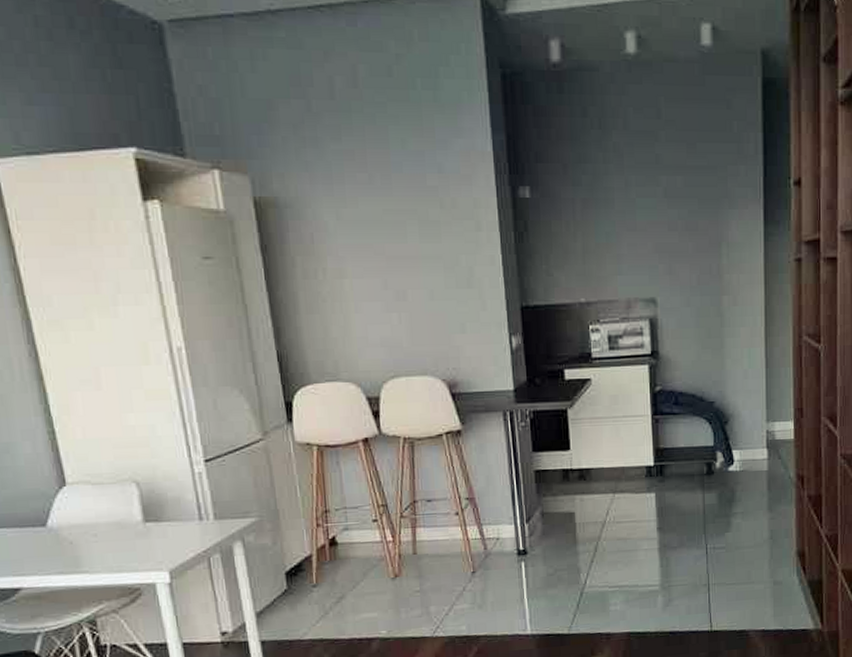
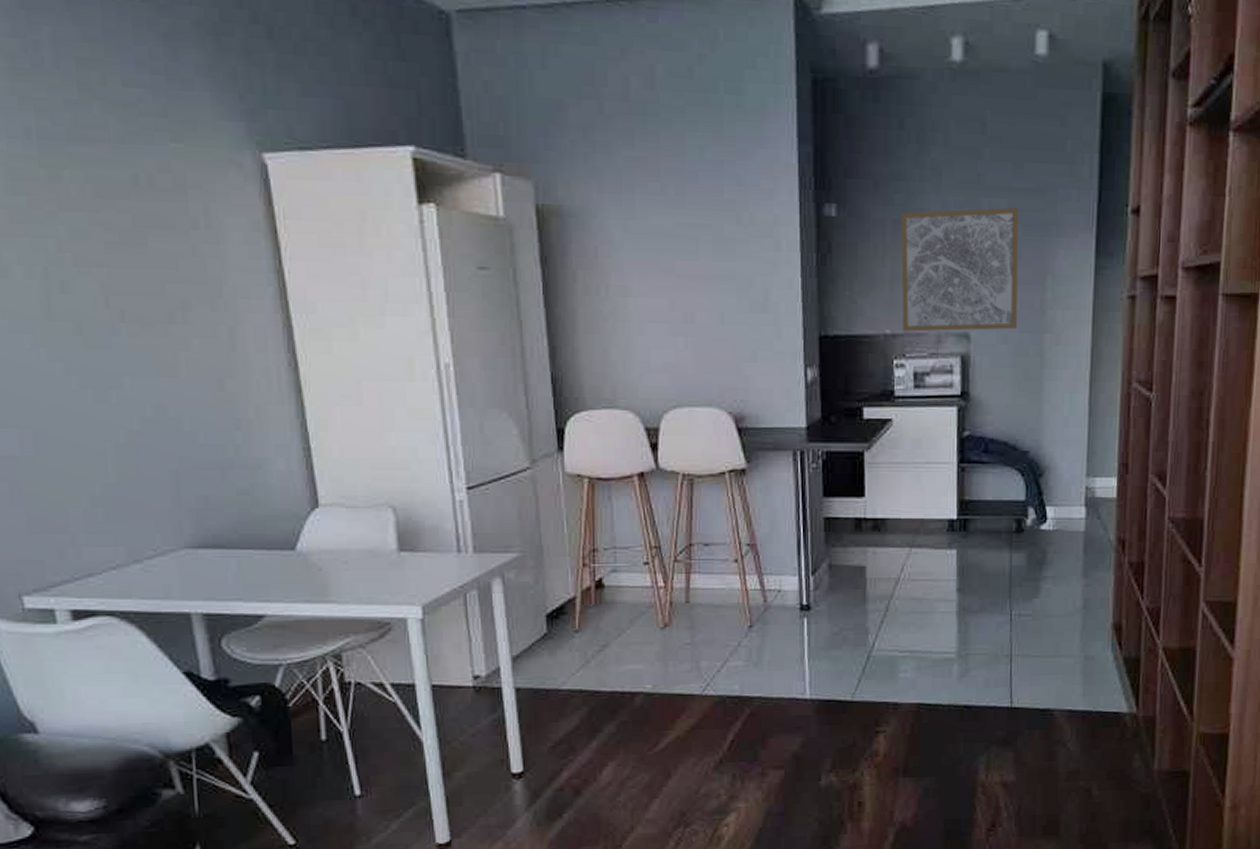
wall art: none [589,183,699,299] -> present [901,207,1019,332]

